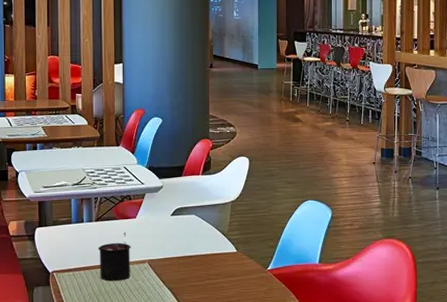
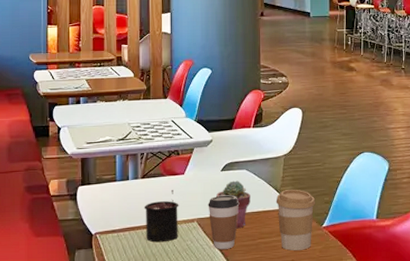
coffee cup: none [158,238,188,289] -> present [208,195,239,249]
potted succulent: none [167,225,199,270] -> present [216,180,250,229]
coffee cup: none [223,234,261,291] -> present [276,189,316,250]

